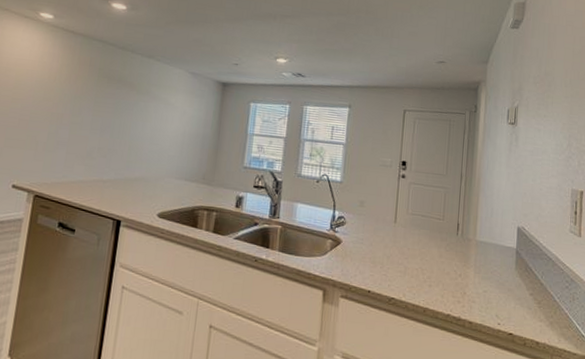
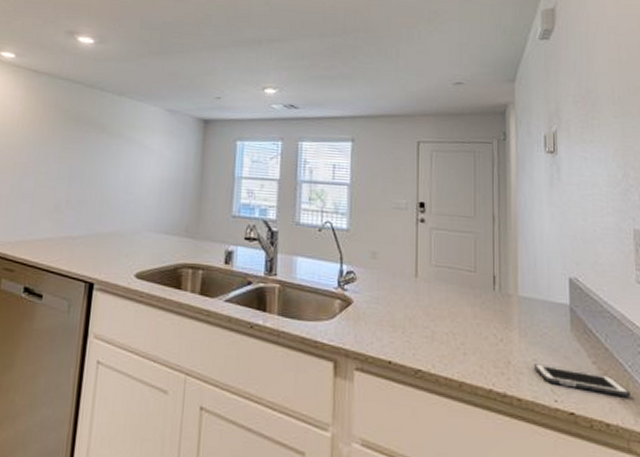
cell phone: none [483,294,557,321] -> present [533,363,630,397]

